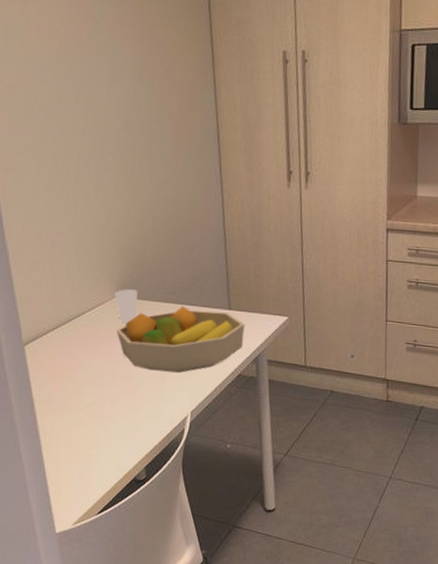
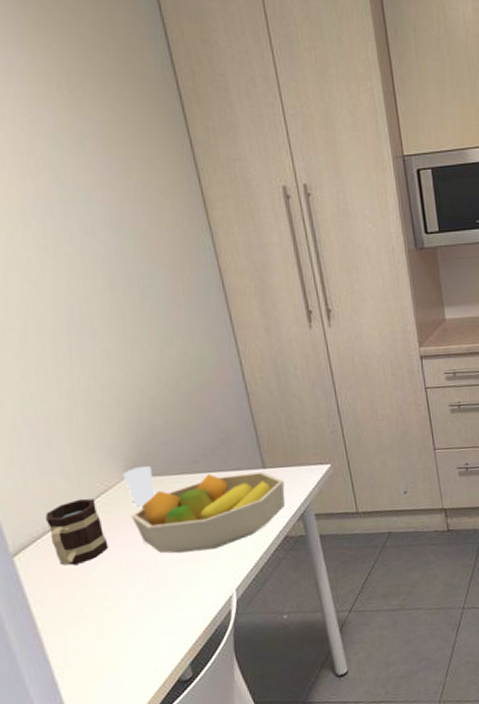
mug: none [52,307,96,362] -> present [46,498,109,566]

